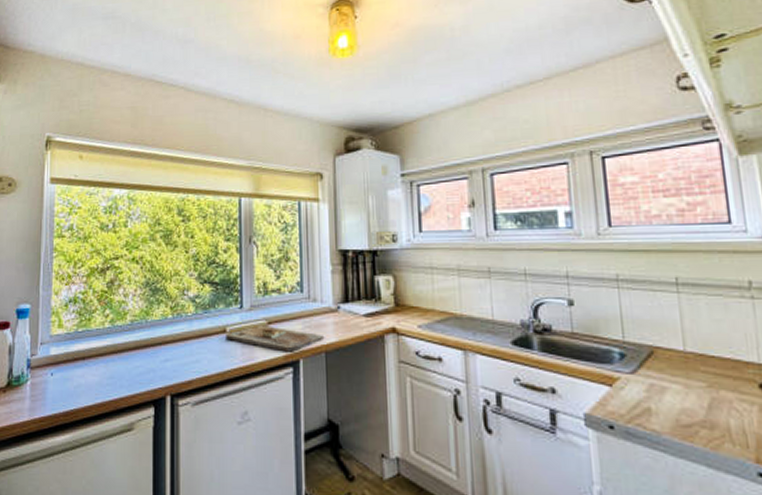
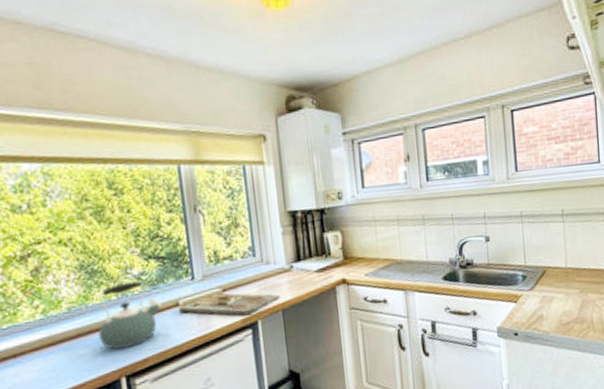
kettle: none [152,303,211,367] -> present [98,281,163,350]

